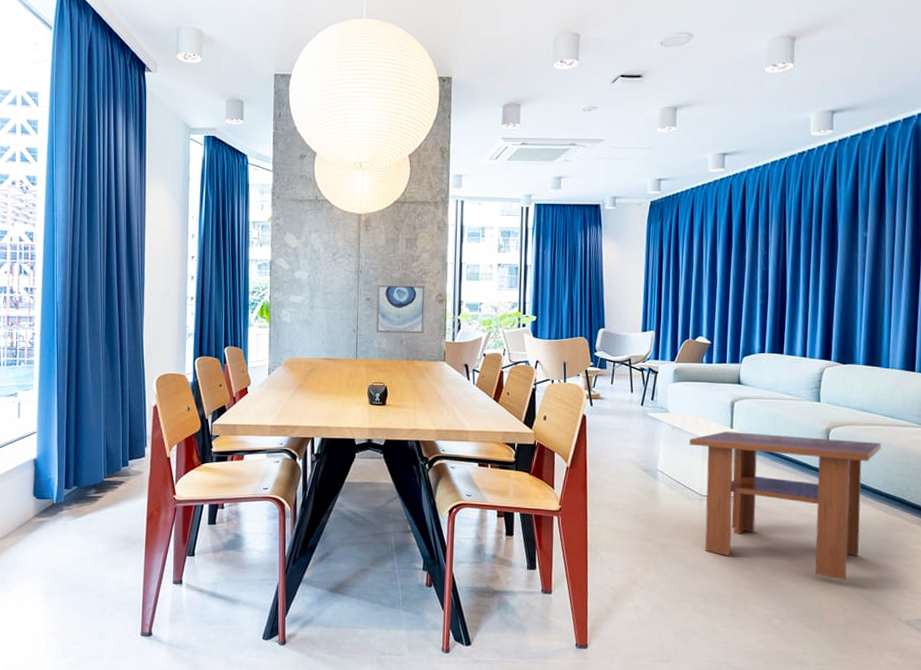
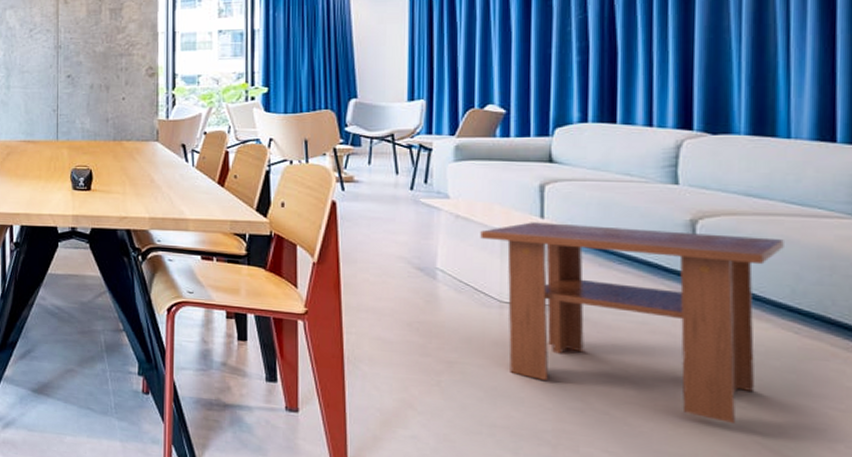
wall art: present [376,285,425,334] -> none [78,59,133,112]

